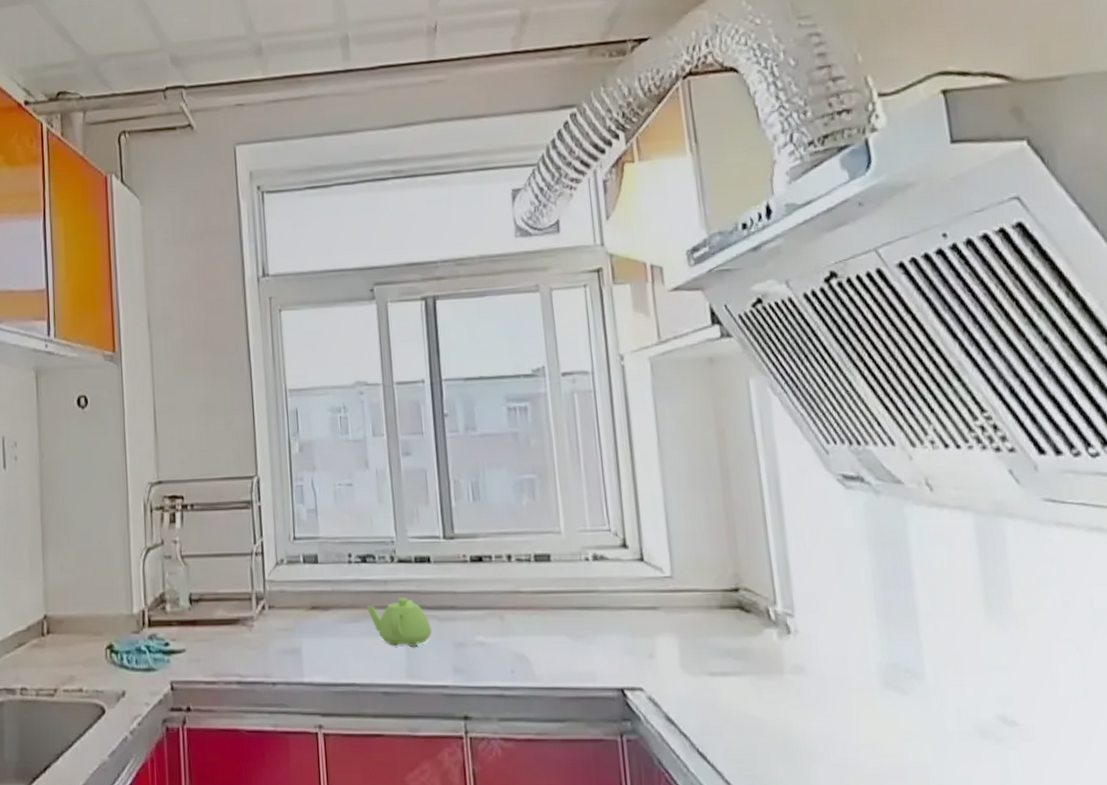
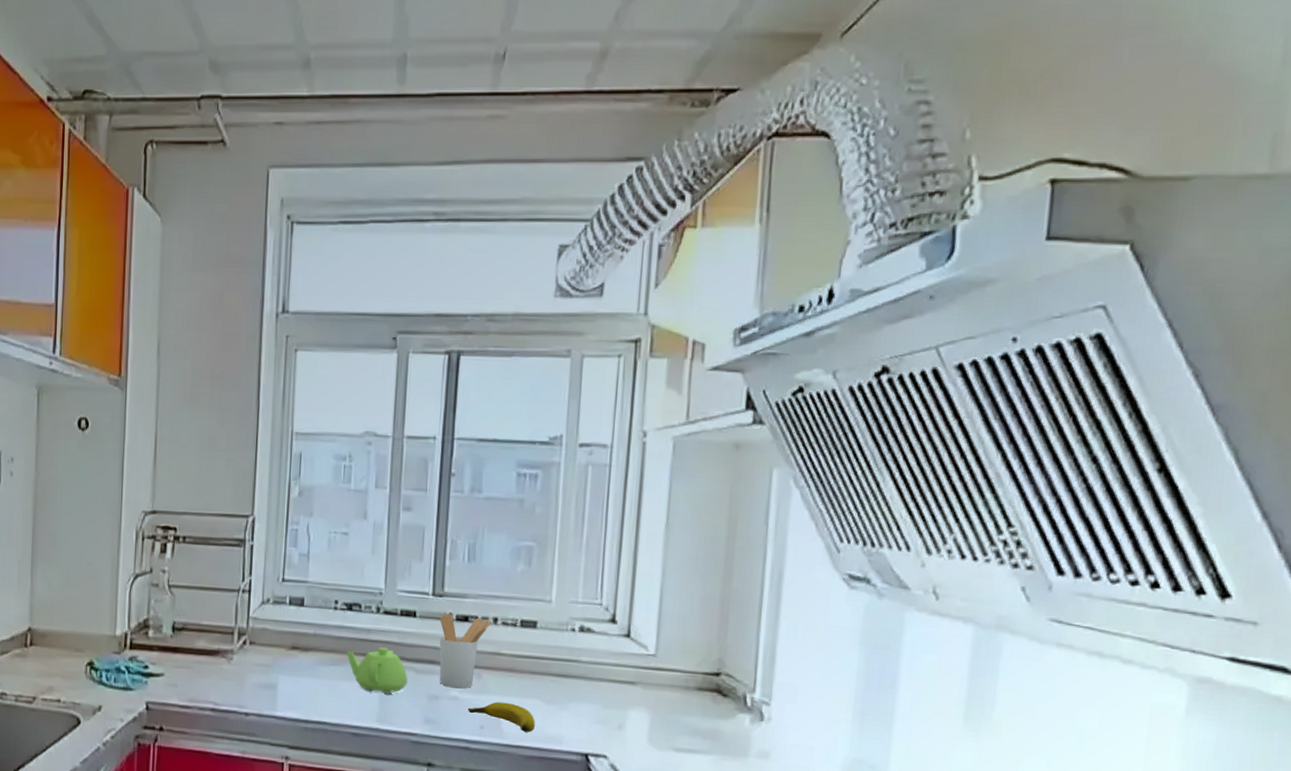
utensil holder: none [454,556,506,633] -> present [439,614,492,689]
banana: none [496,642,566,672] -> present [468,701,535,732]

